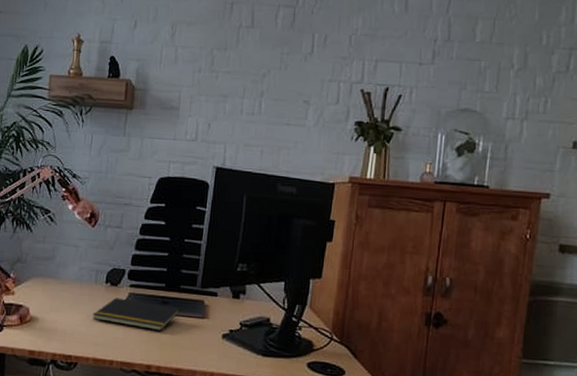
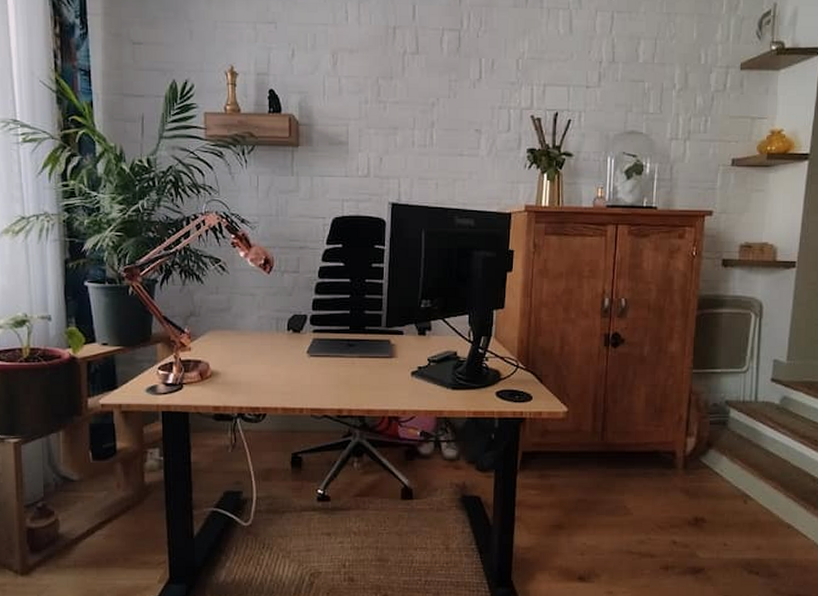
notepad: present [92,297,180,332] -> none [277,344,367,375]

